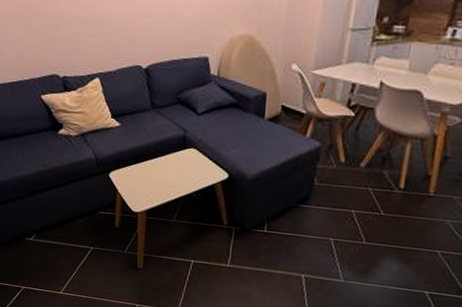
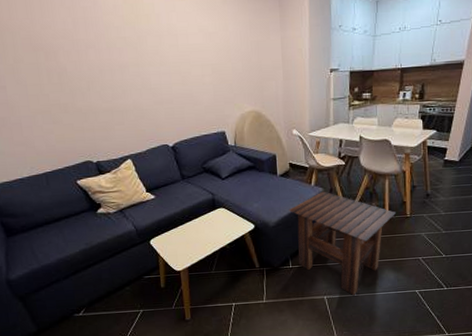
side table: none [272,146,416,282] -> present [288,191,397,296]

